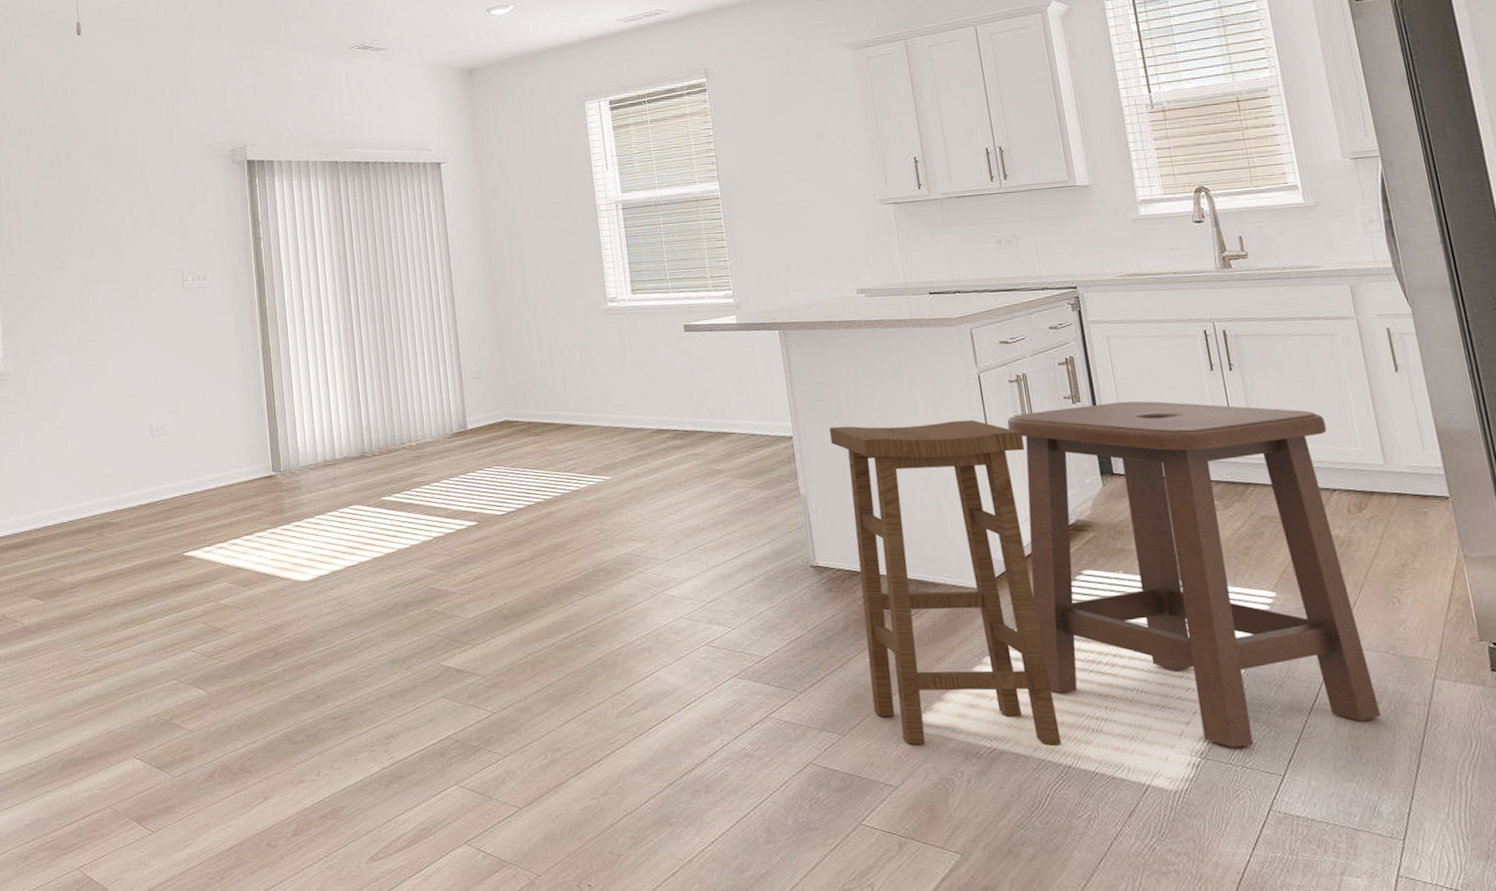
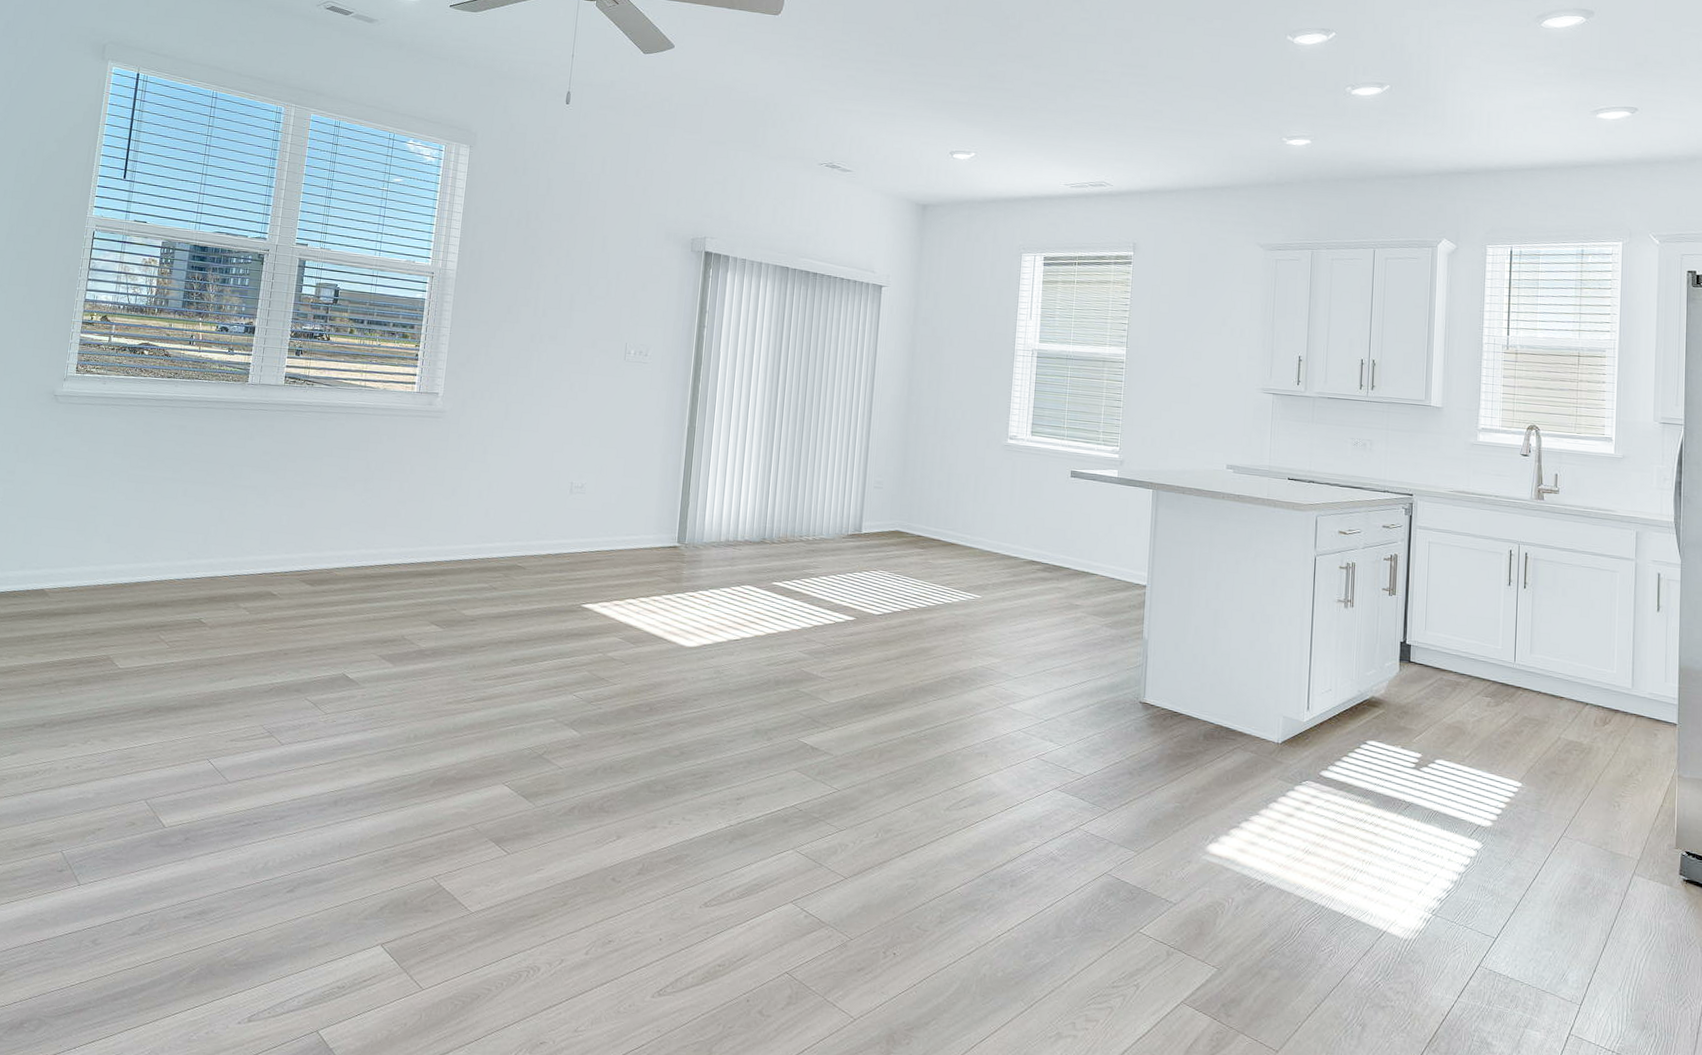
bar stool: present [829,419,1062,745] -> none [1169,582,1342,886]
stool: present [1007,401,1382,748] -> none [1320,597,1592,910]

